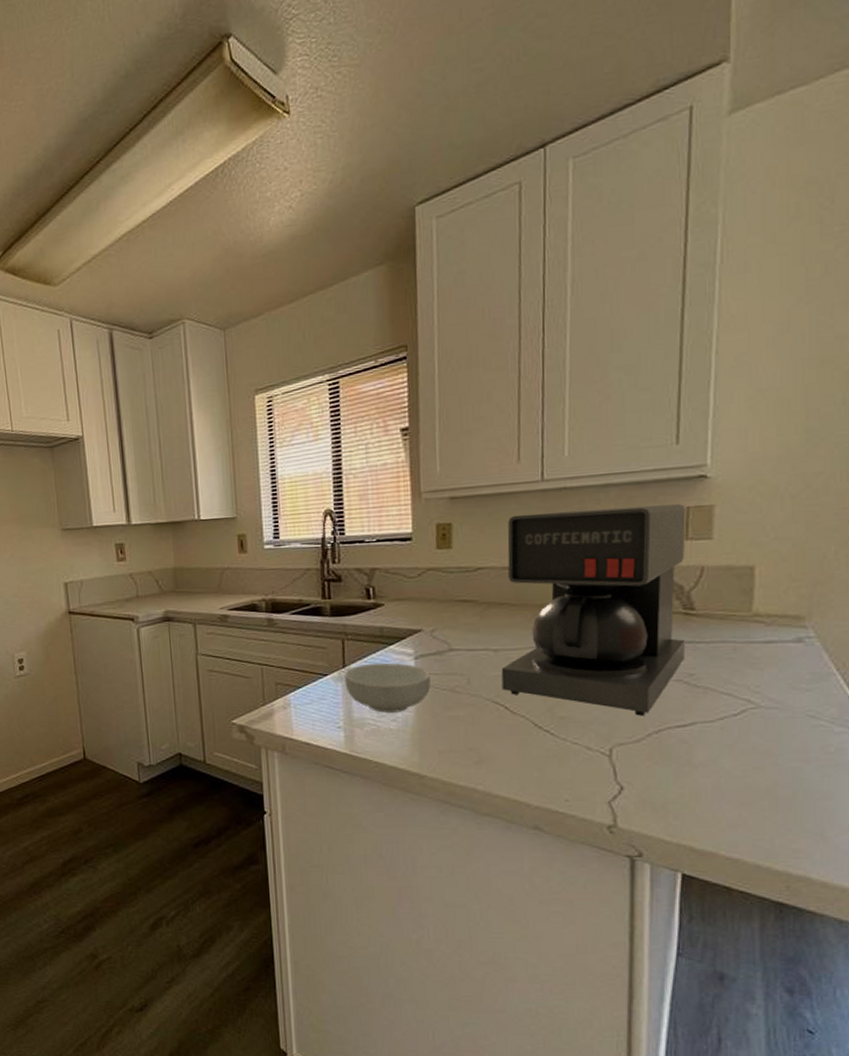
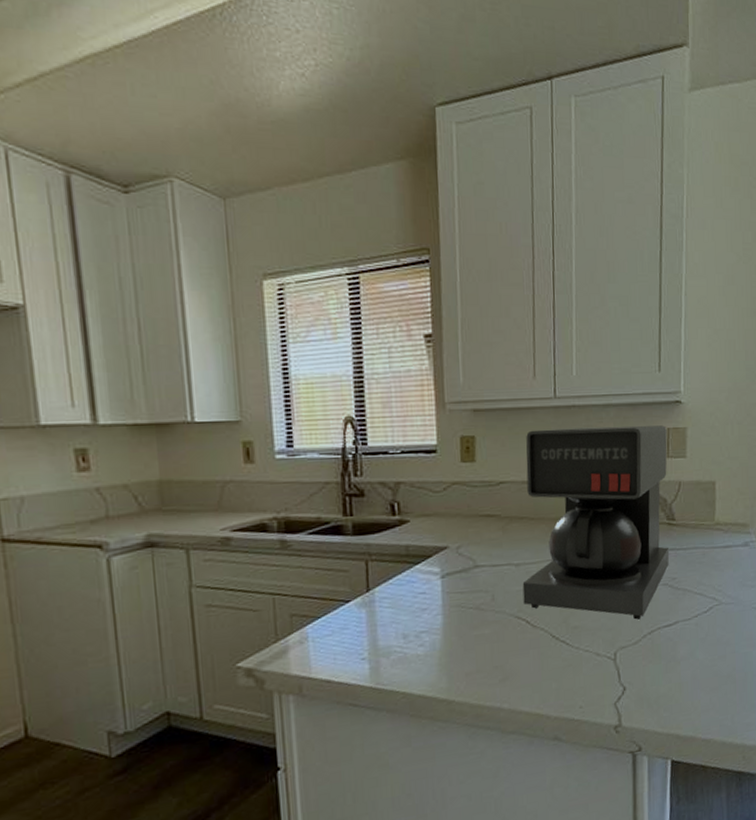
cereal bowl: present [344,662,430,713] -> none [368,583,457,638]

